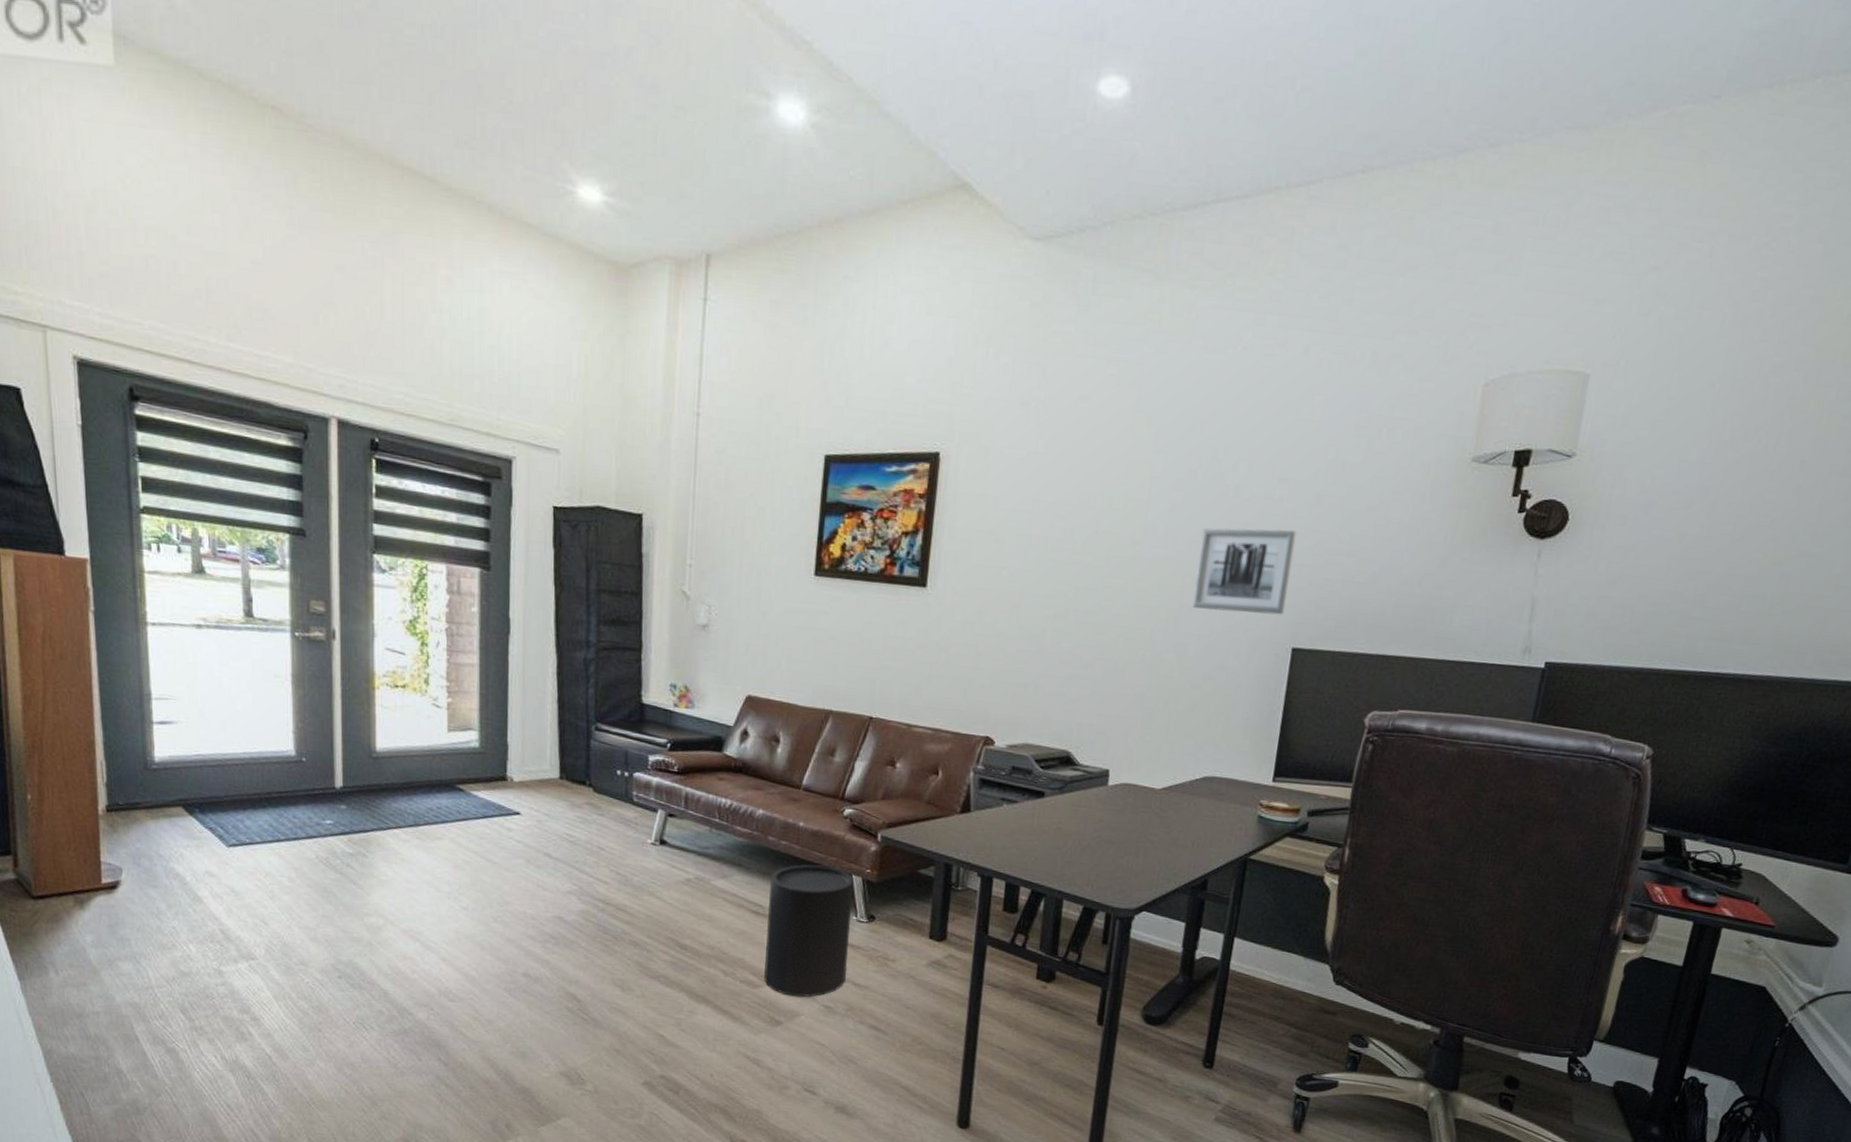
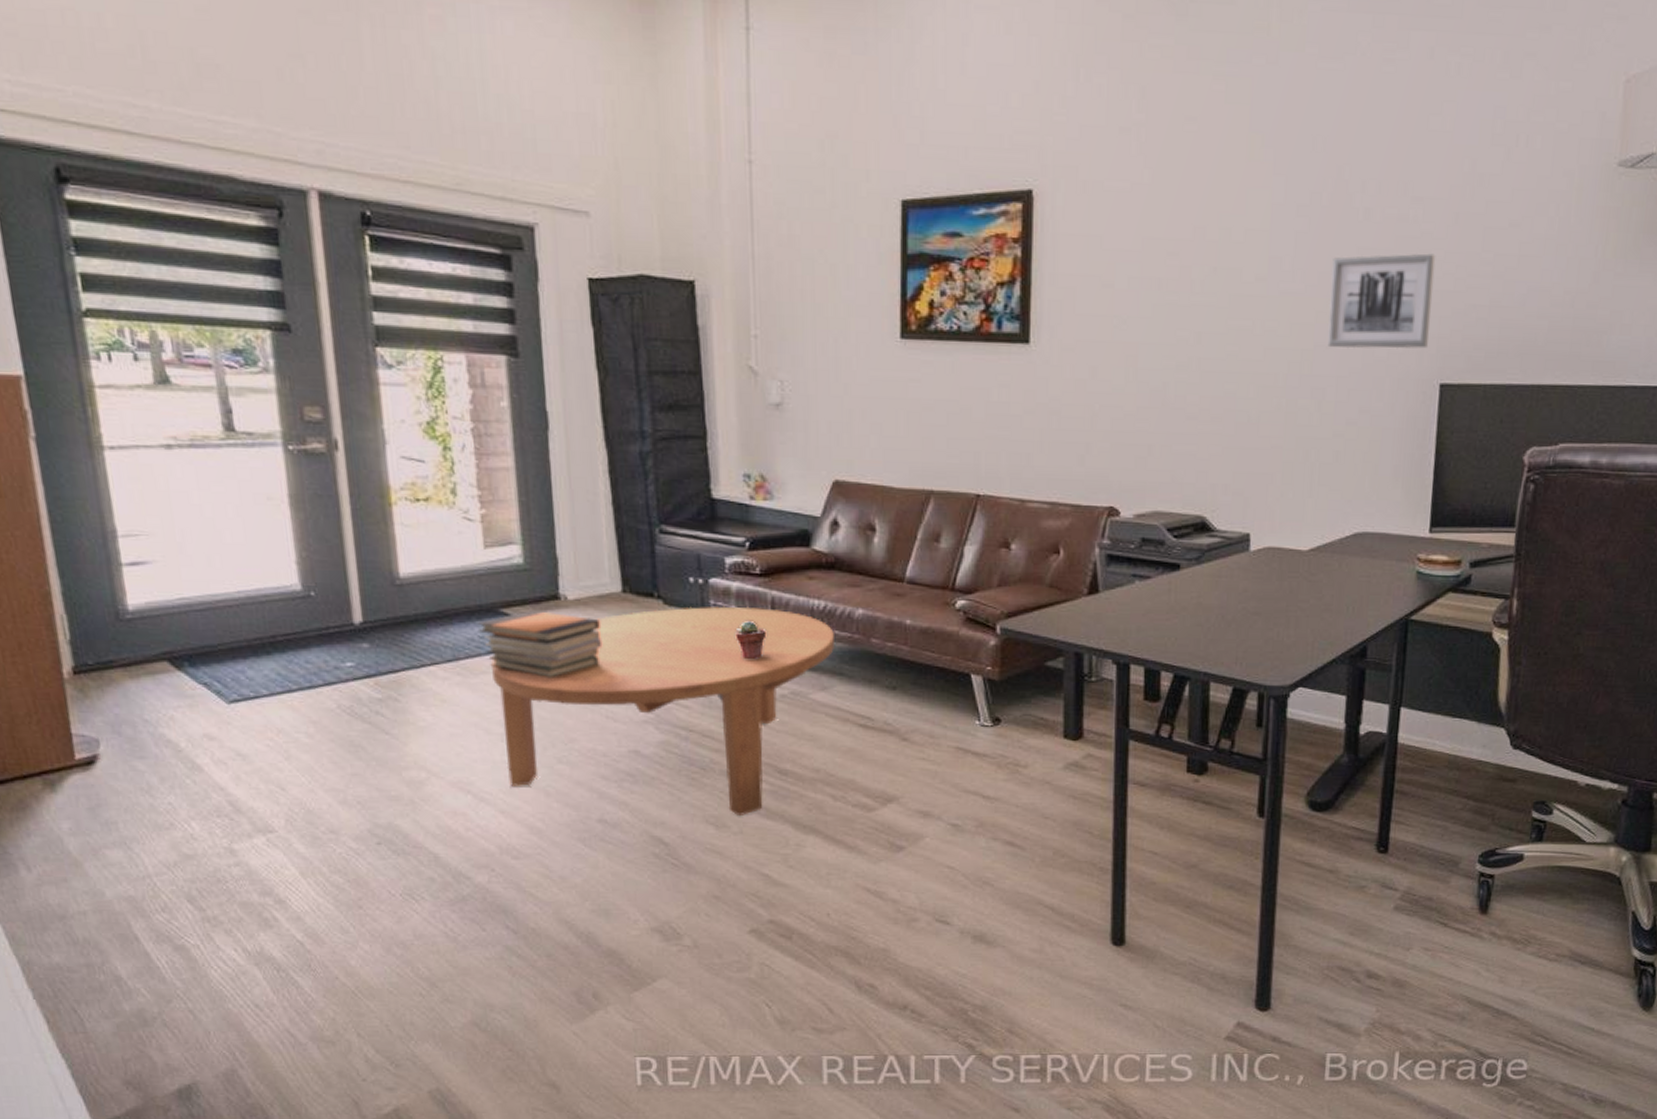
book stack: none [436,788,539,848] -> present [477,610,603,679]
coffee table: none [446,795,737,981] -> present [491,606,834,815]
potted succulent: none [652,811,679,847] -> present [735,620,767,660]
trash can: present [763,864,854,997] -> none [877,666,973,817]

